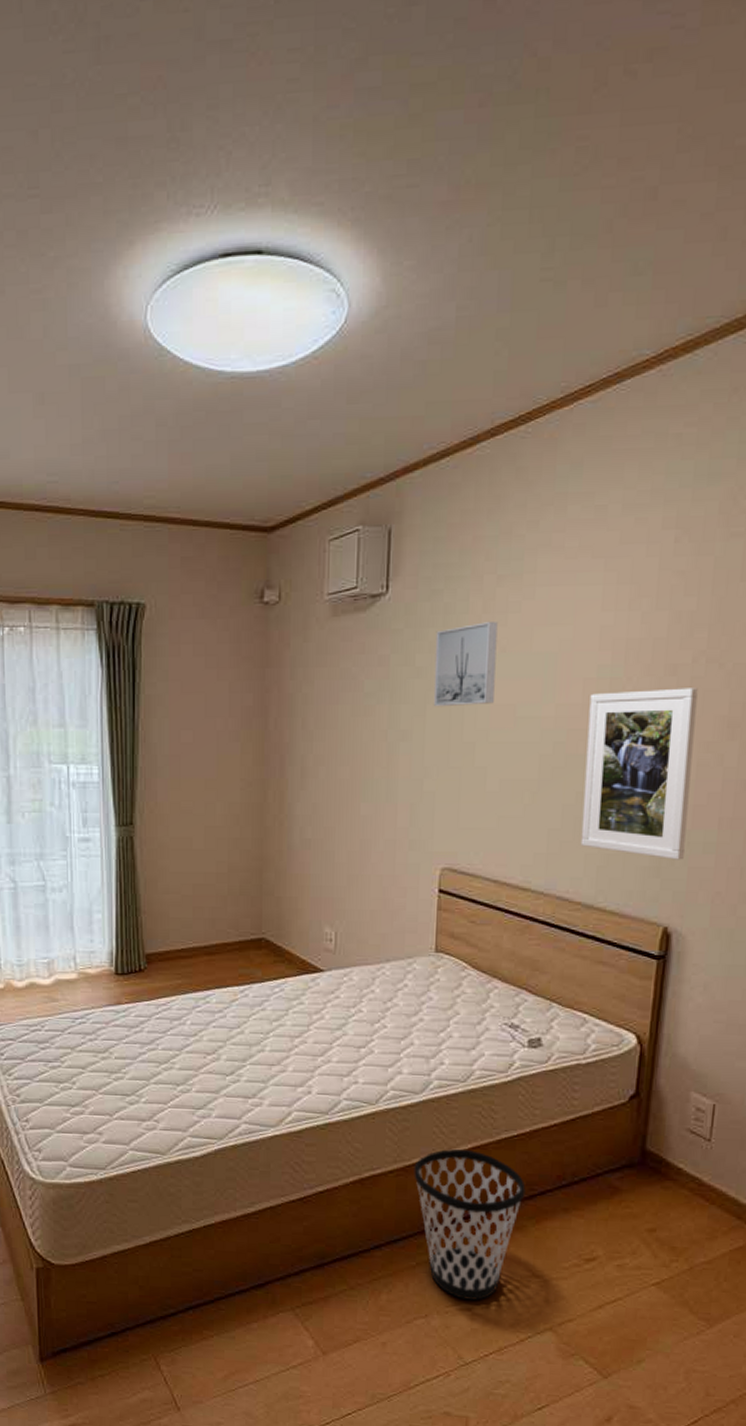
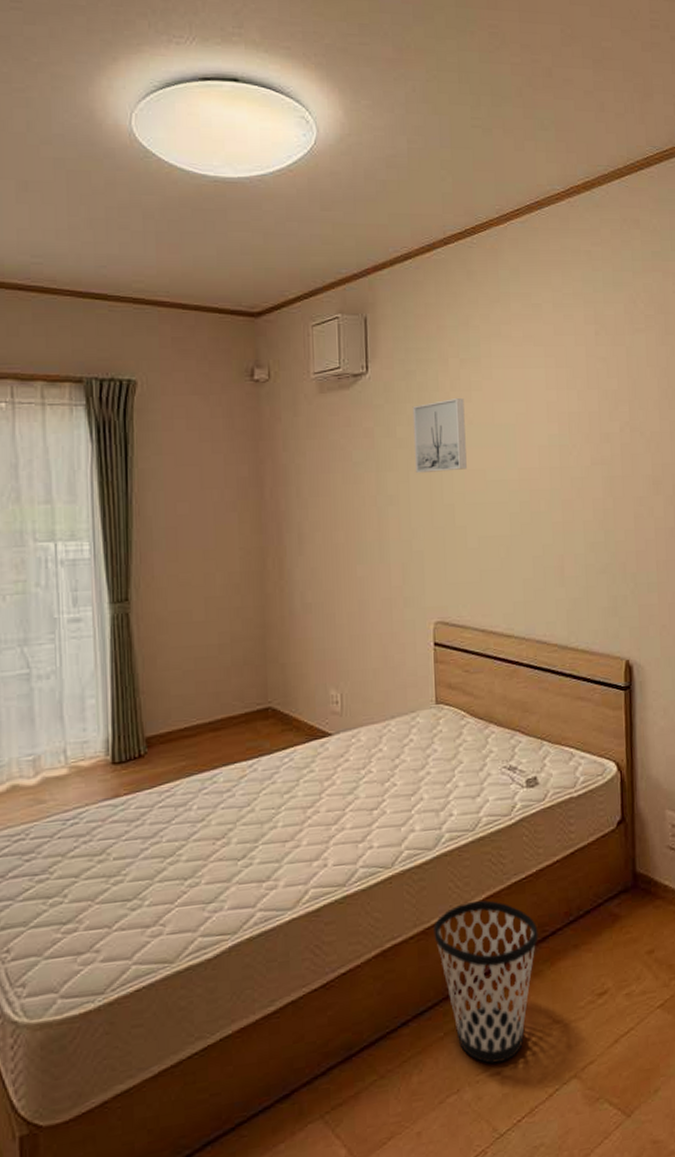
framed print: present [580,688,698,860] -> none [545,452,634,600]

